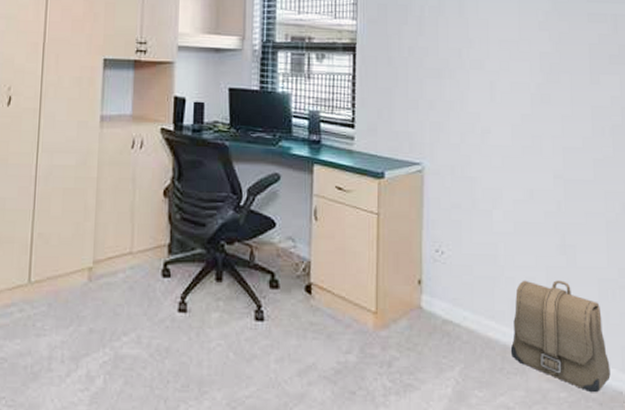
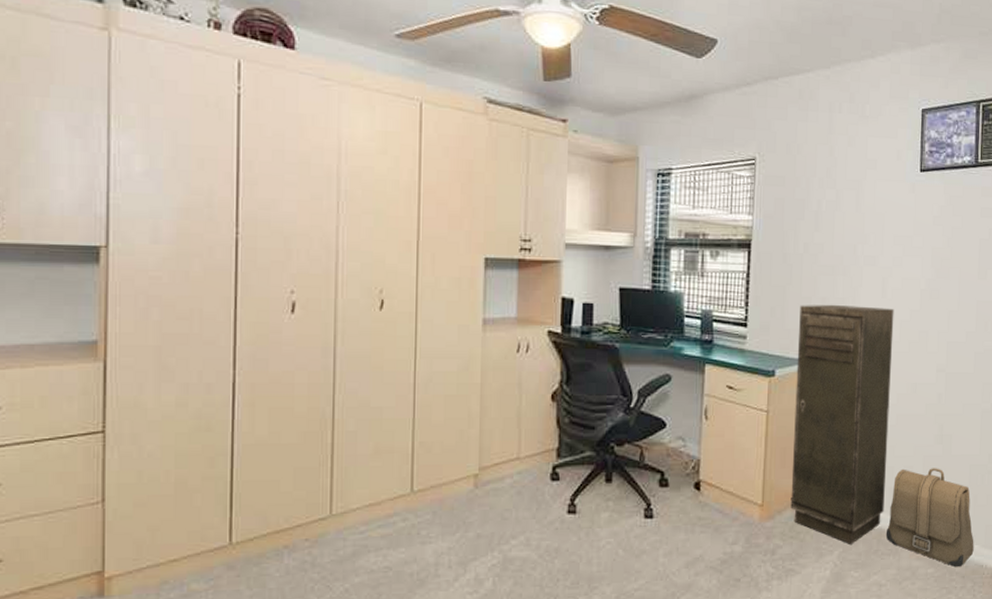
storage cabinet: none [406,107,507,360] -> present [790,304,894,544]

